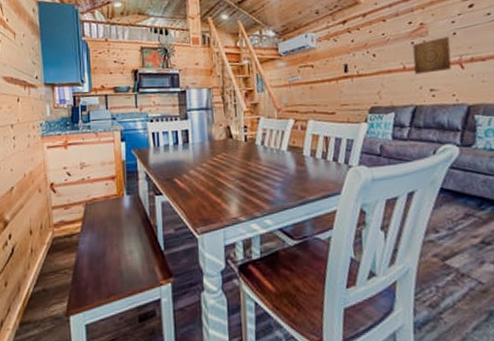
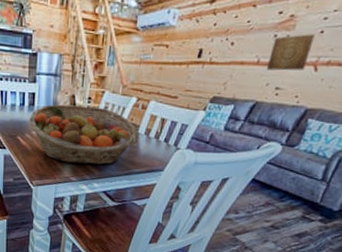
fruit basket: none [184,134,305,201] -> present [29,104,139,165]

